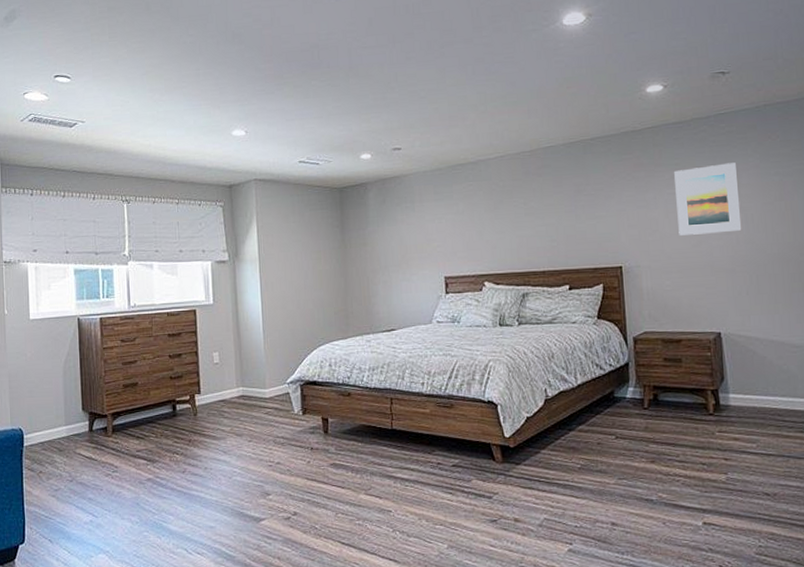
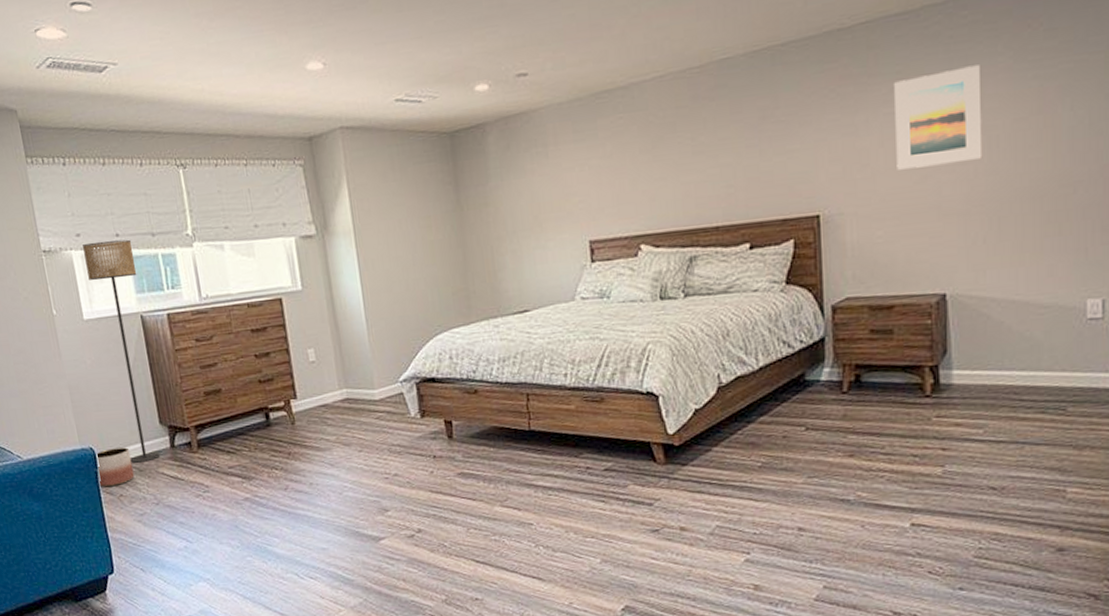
planter: none [23,430,54,464] -> present [97,447,135,488]
floor lamp: none [38,256,79,444] -> present [83,239,161,463]

